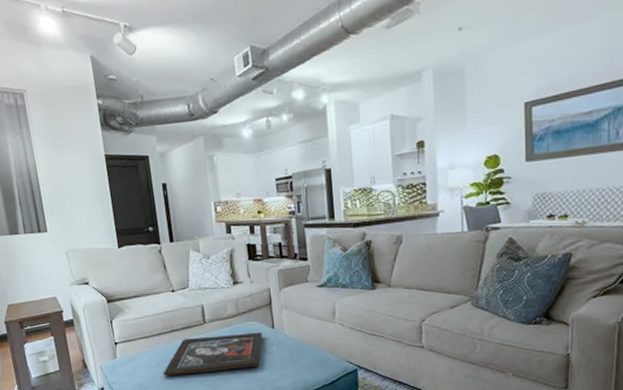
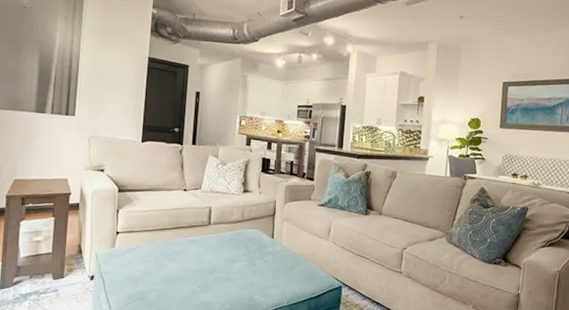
religious icon: present [163,332,263,376] -> none [158,236,262,273]

